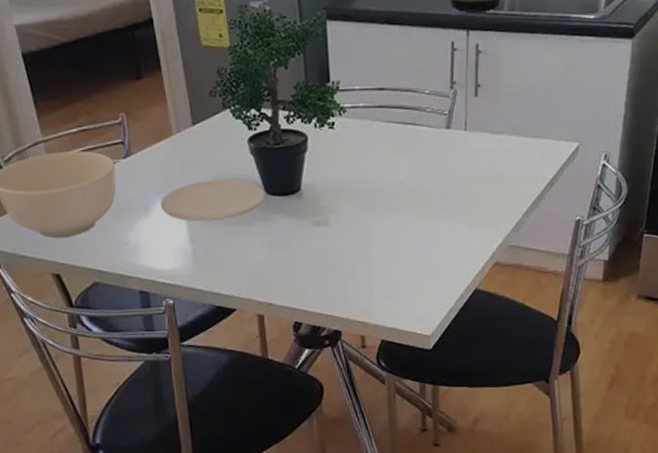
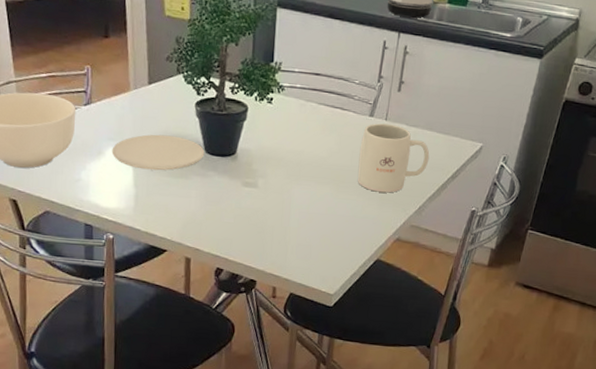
mug: none [440,134,520,213] -> present [357,123,430,193]

